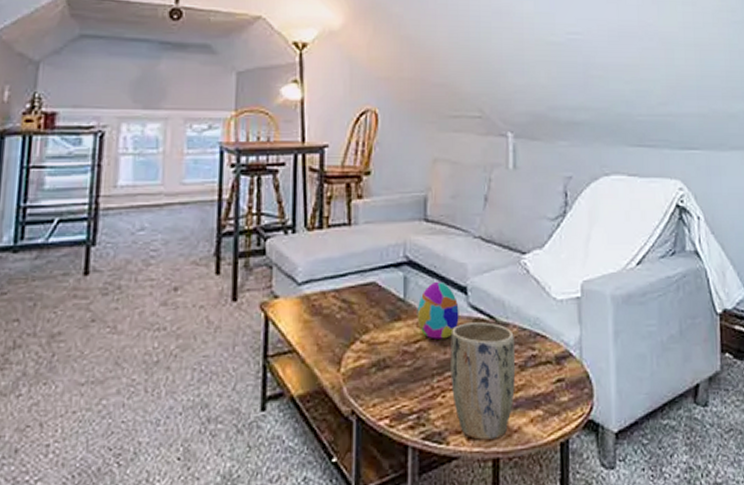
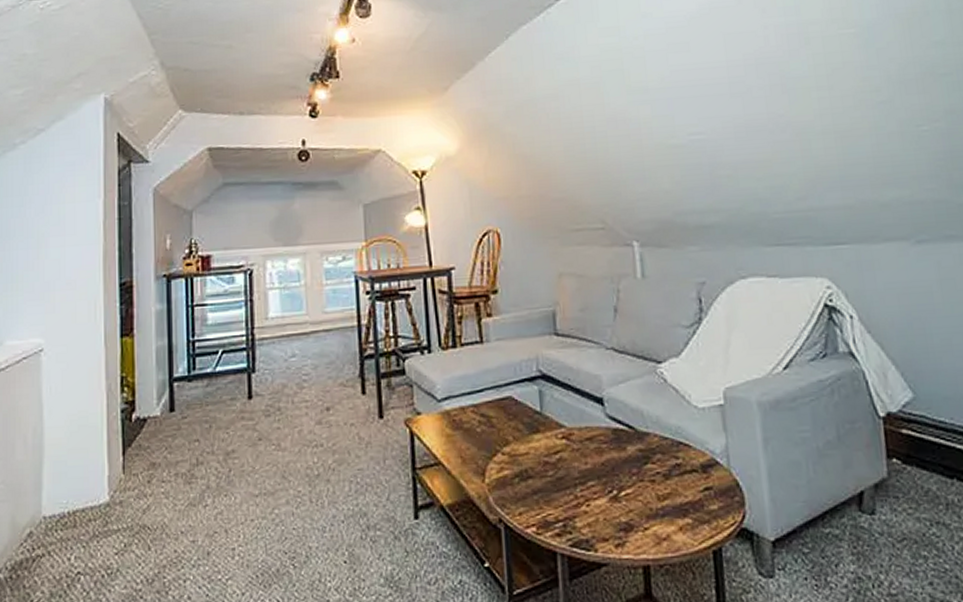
decorative egg: present [417,281,459,339] -> none [554,393,598,450]
plant pot: present [450,322,516,440] -> none [590,432,661,547]

